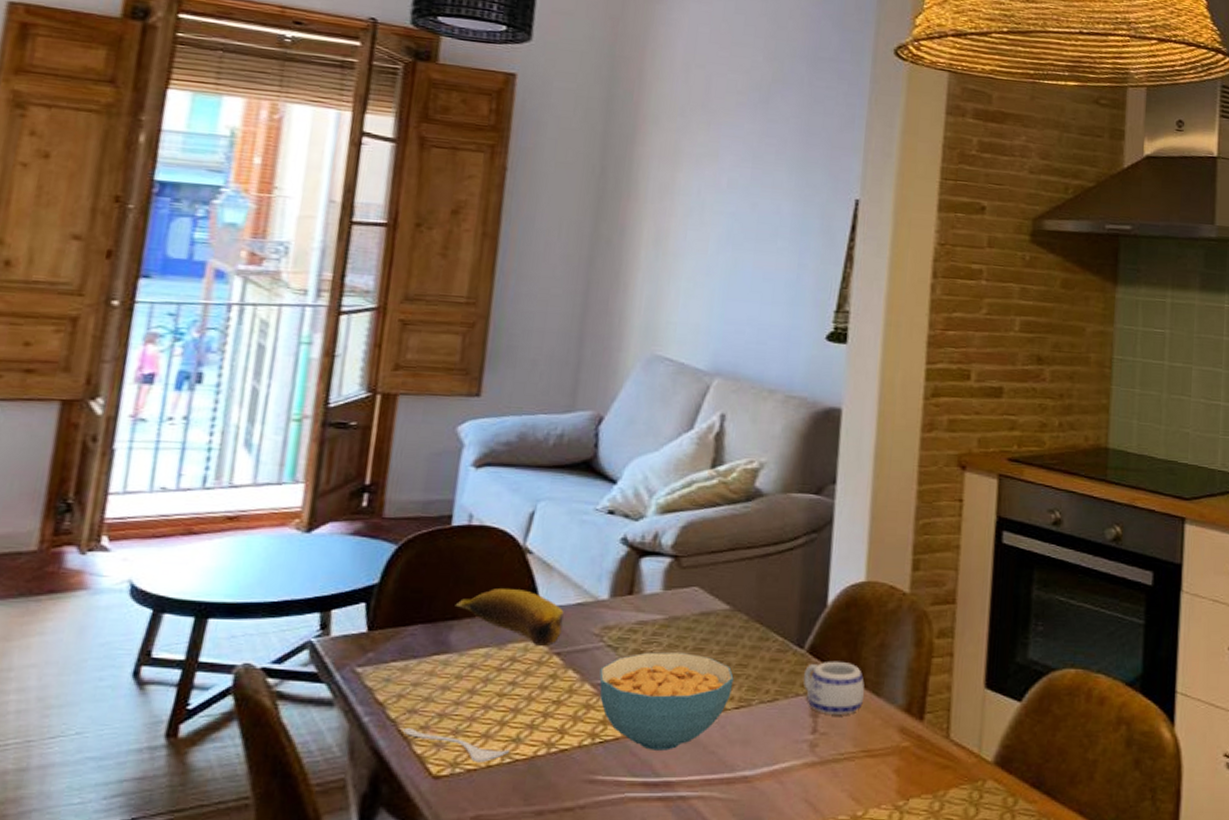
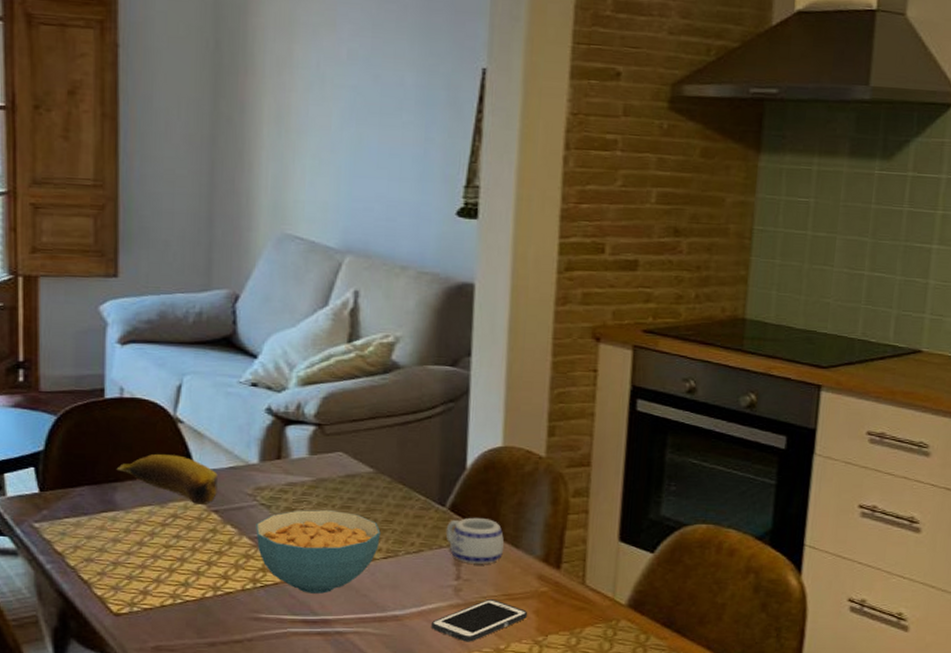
spoon: present [403,728,511,762] -> none [83,574,181,603]
cell phone: none [784,756,888,808] -> present [432,599,528,642]

